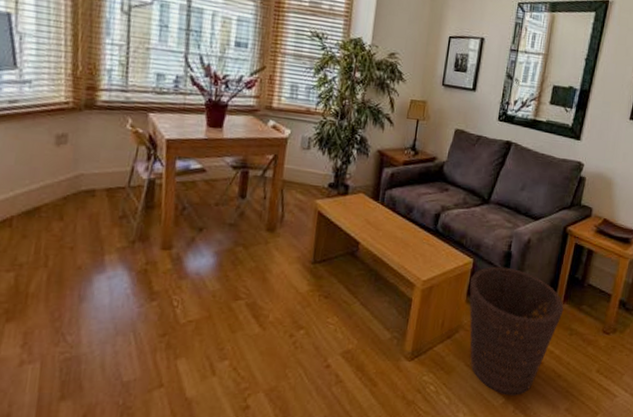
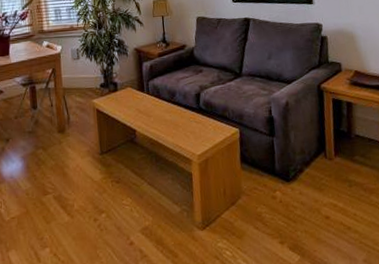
basket: present [469,266,564,396] -> none [240,131,337,253]

